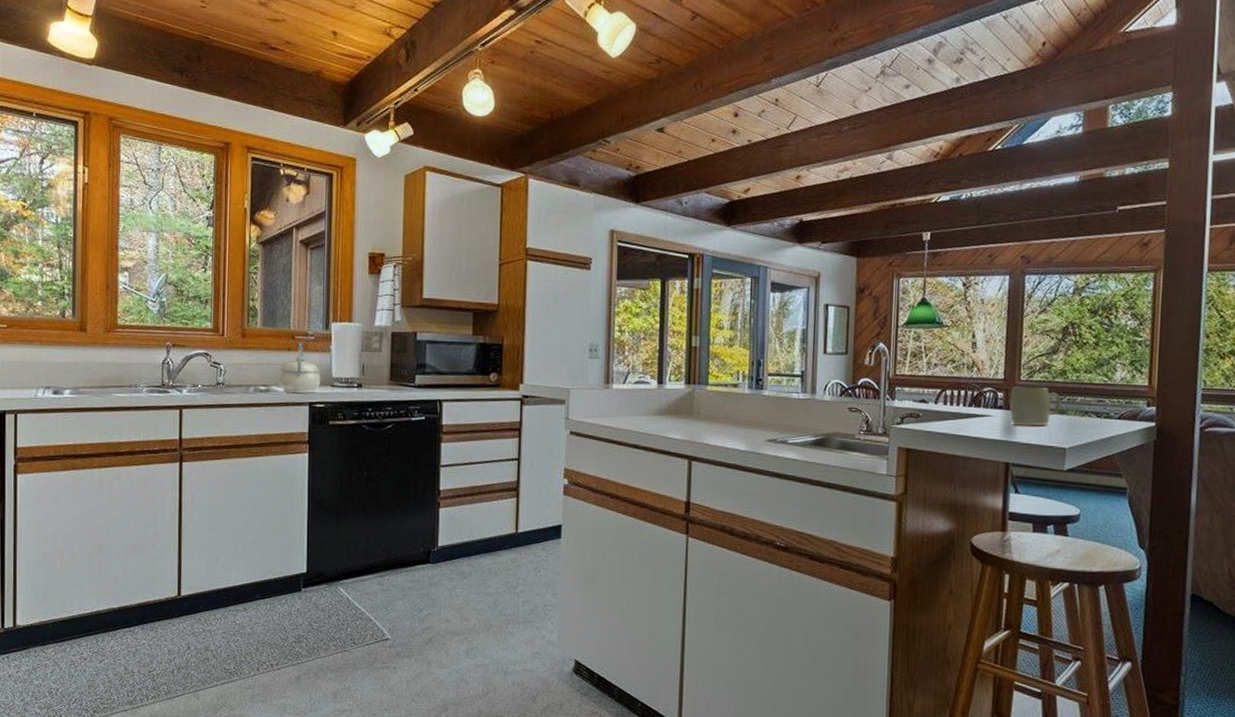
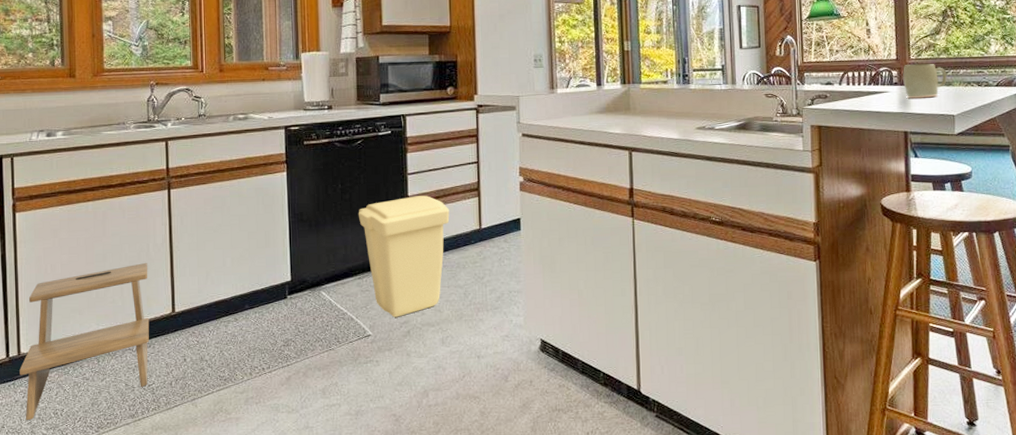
step stool: none [14,540,155,698] -> present [19,263,150,421]
kettle: present [279,341,321,393] -> none [255,71,294,118]
trash can: none [383,491,484,622] -> present [358,196,450,317]

